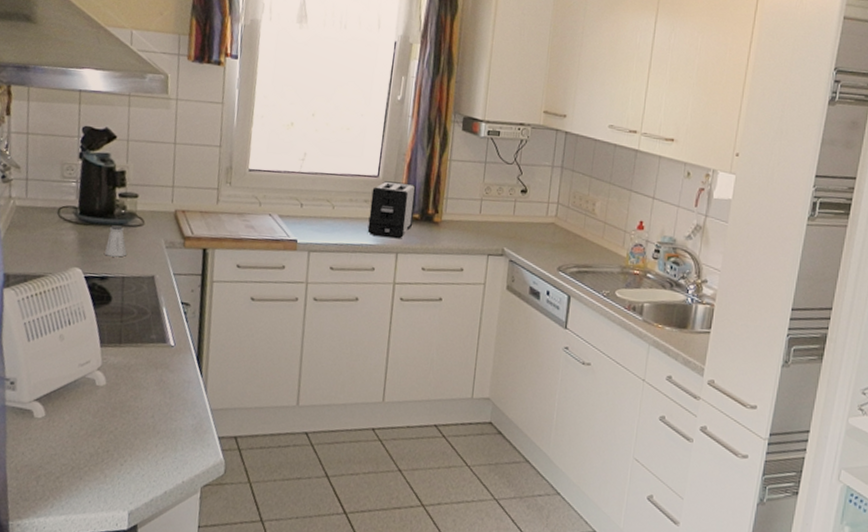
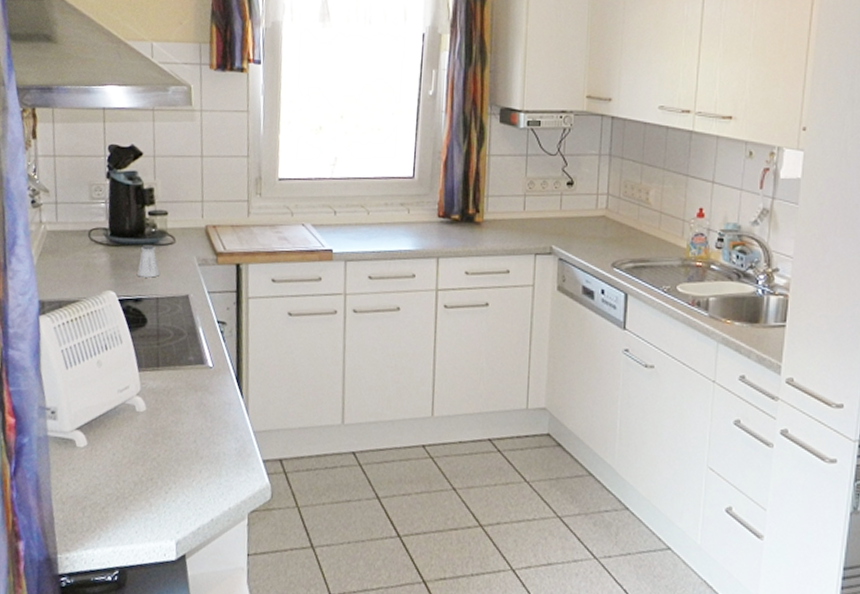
toaster: present [367,181,416,239] -> none [405,182,454,243]

